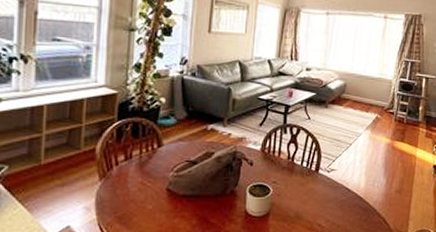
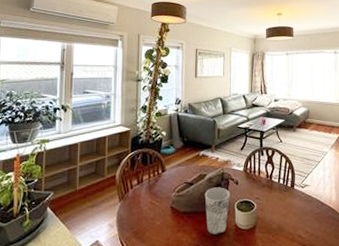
cup: none [210,168,242,223] -> present [204,187,230,236]

